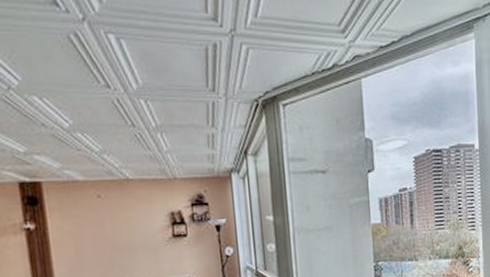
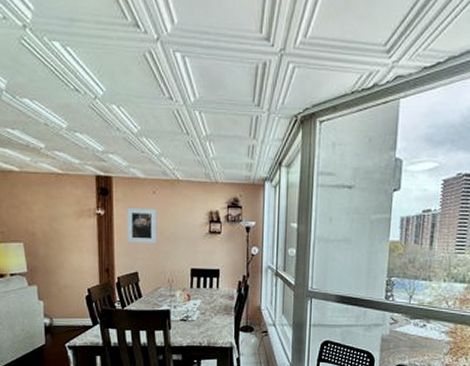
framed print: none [64,216,109,260] -> present [126,207,157,244]

